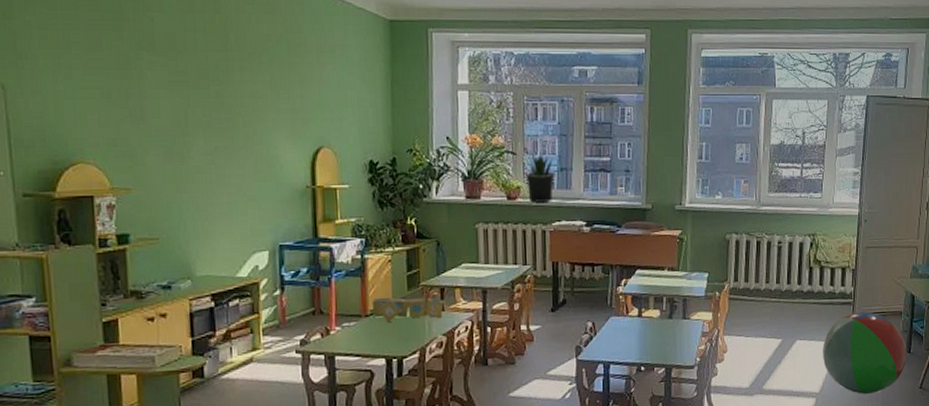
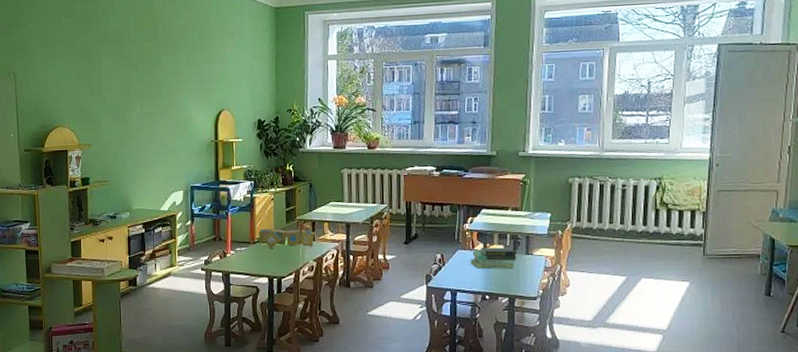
planter: present [526,152,555,203] -> none [384,109,408,151]
books: none [624,311,673,337] -> present [470,247,516,269]
beach ball: present [822,311,907,394] -> none [669,253,766,334]

